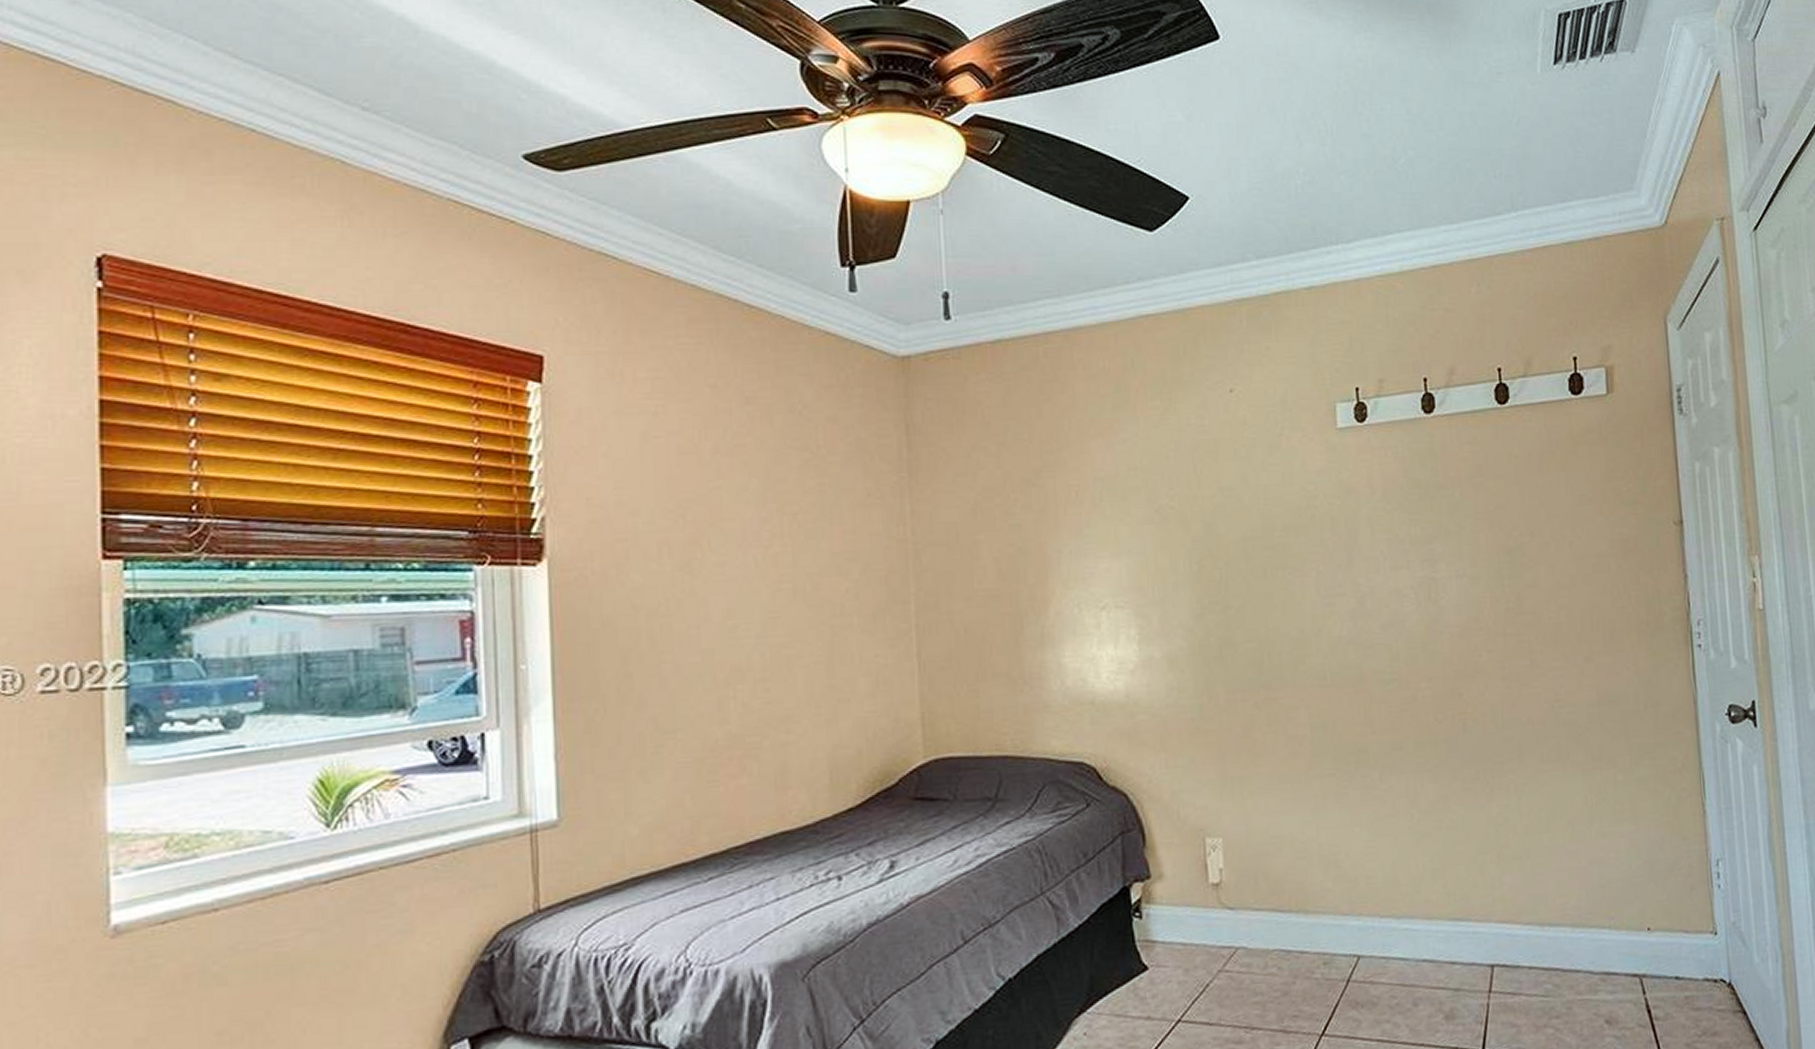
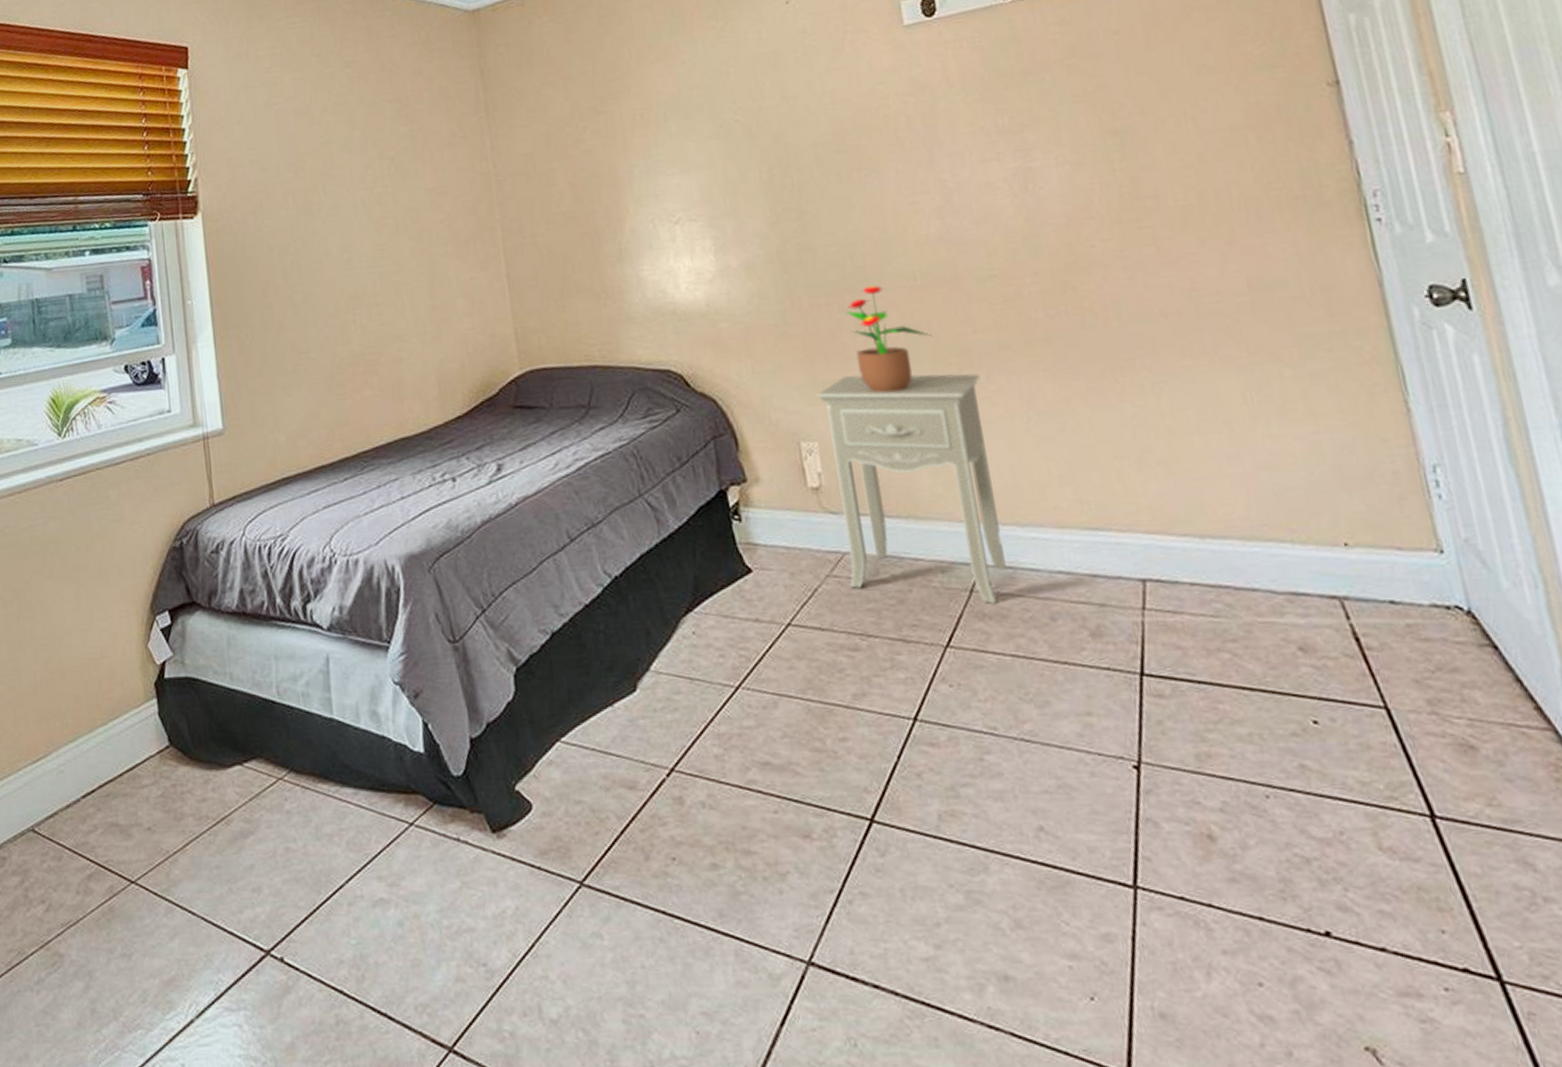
nightstand: none [1224,772,1380,993] -> present [815,373,1006,604]
potted flower: none [1259,684,1336,790] -> present [845,285,933,393]

